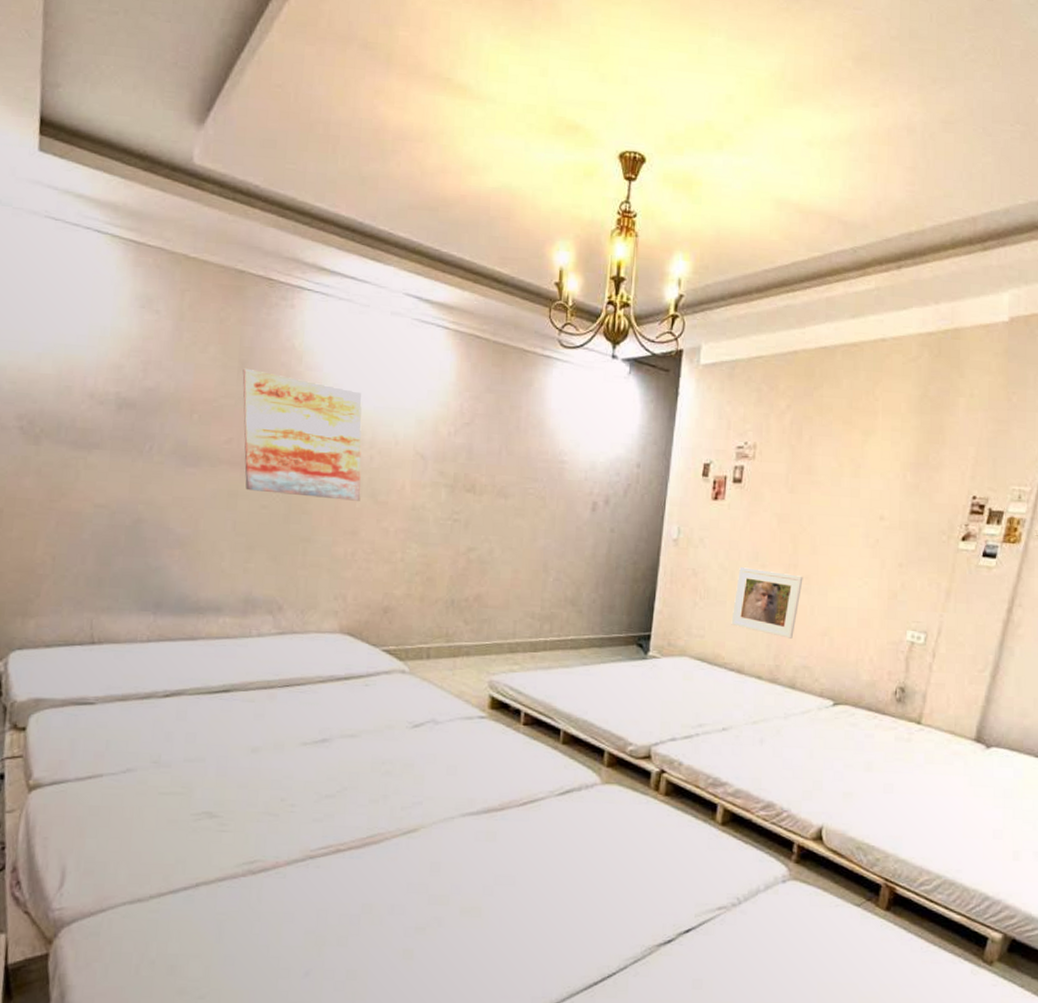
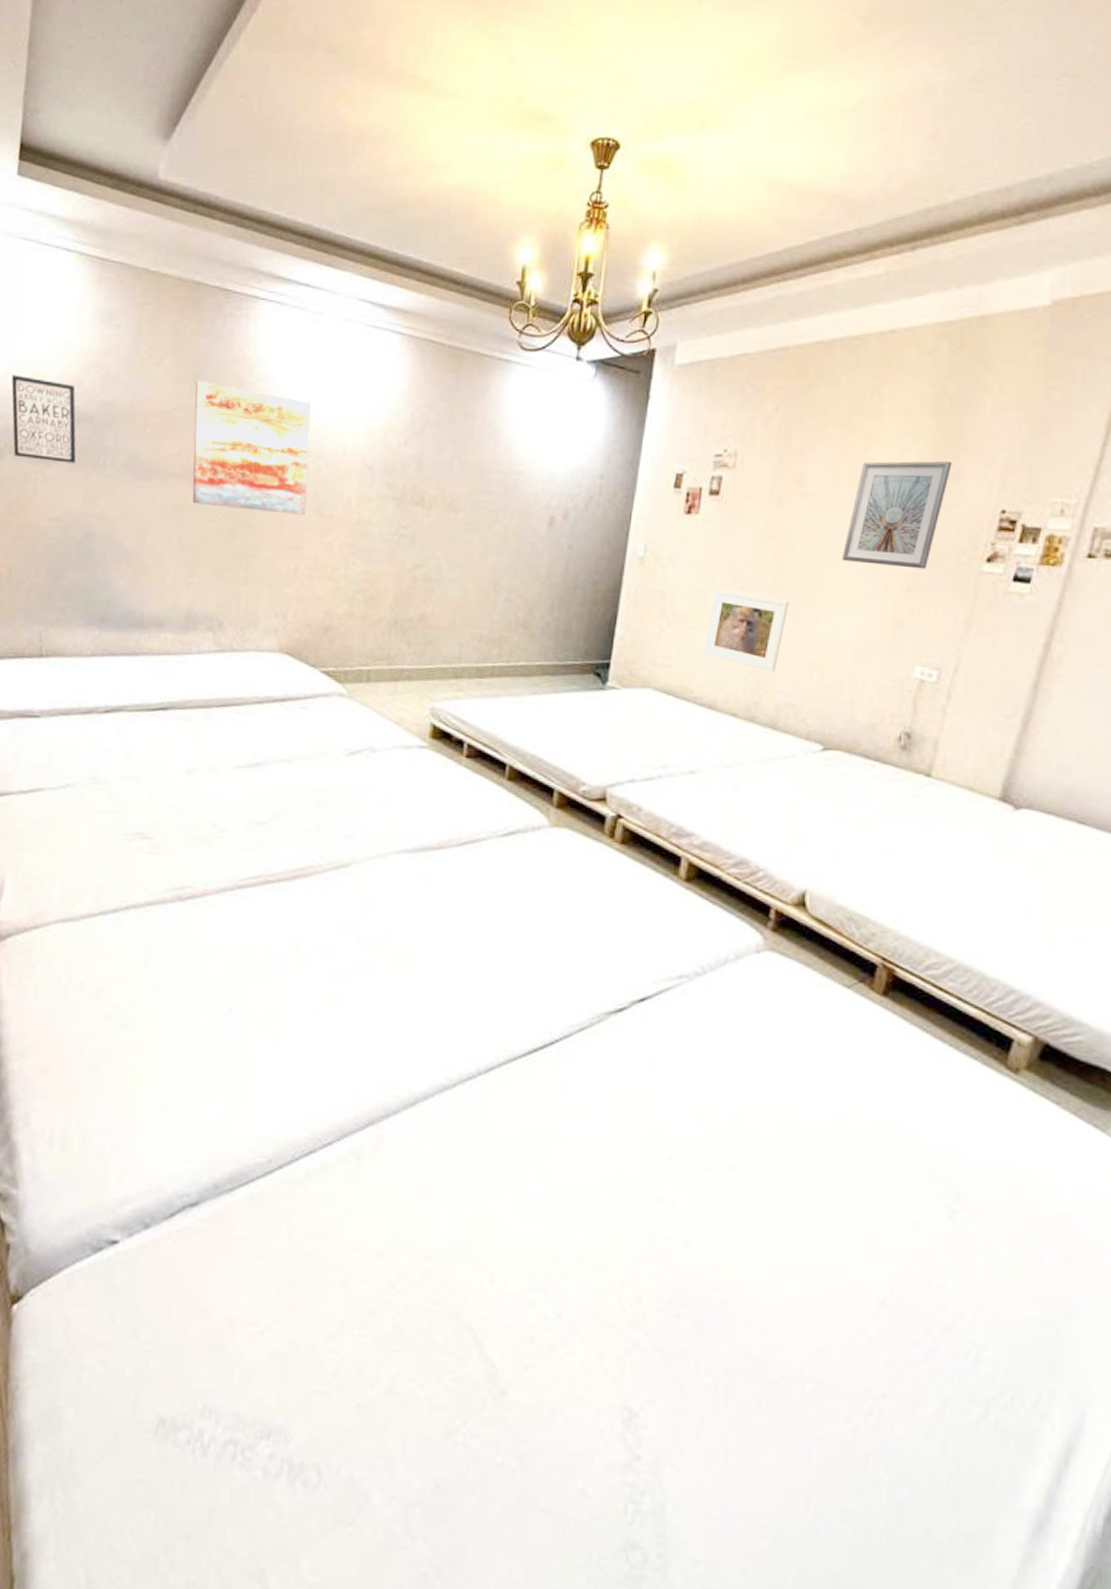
wall art: none [44,358,120,450] -> present [11,374,76,464]
picture frame: none [845,454,933,547] -> present [841,461,952,569]

